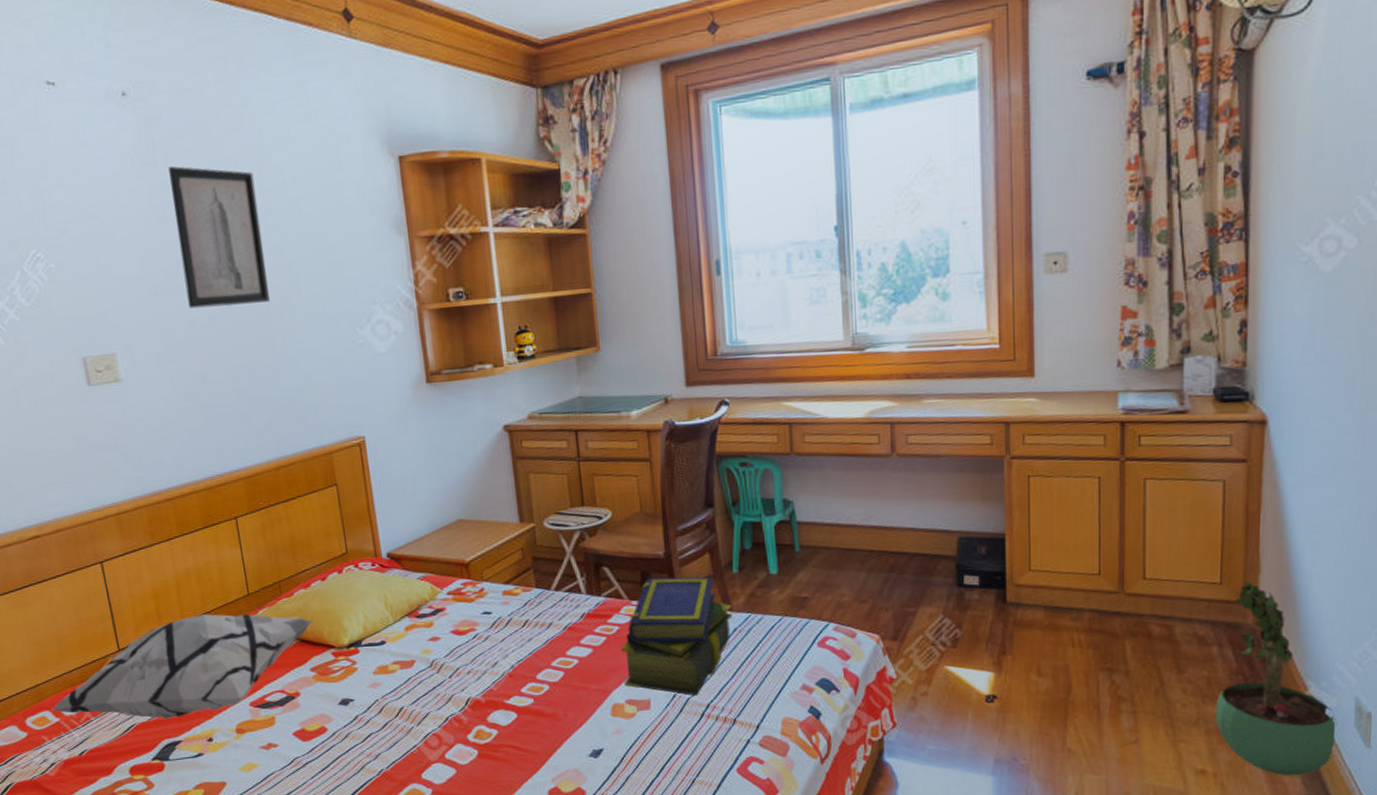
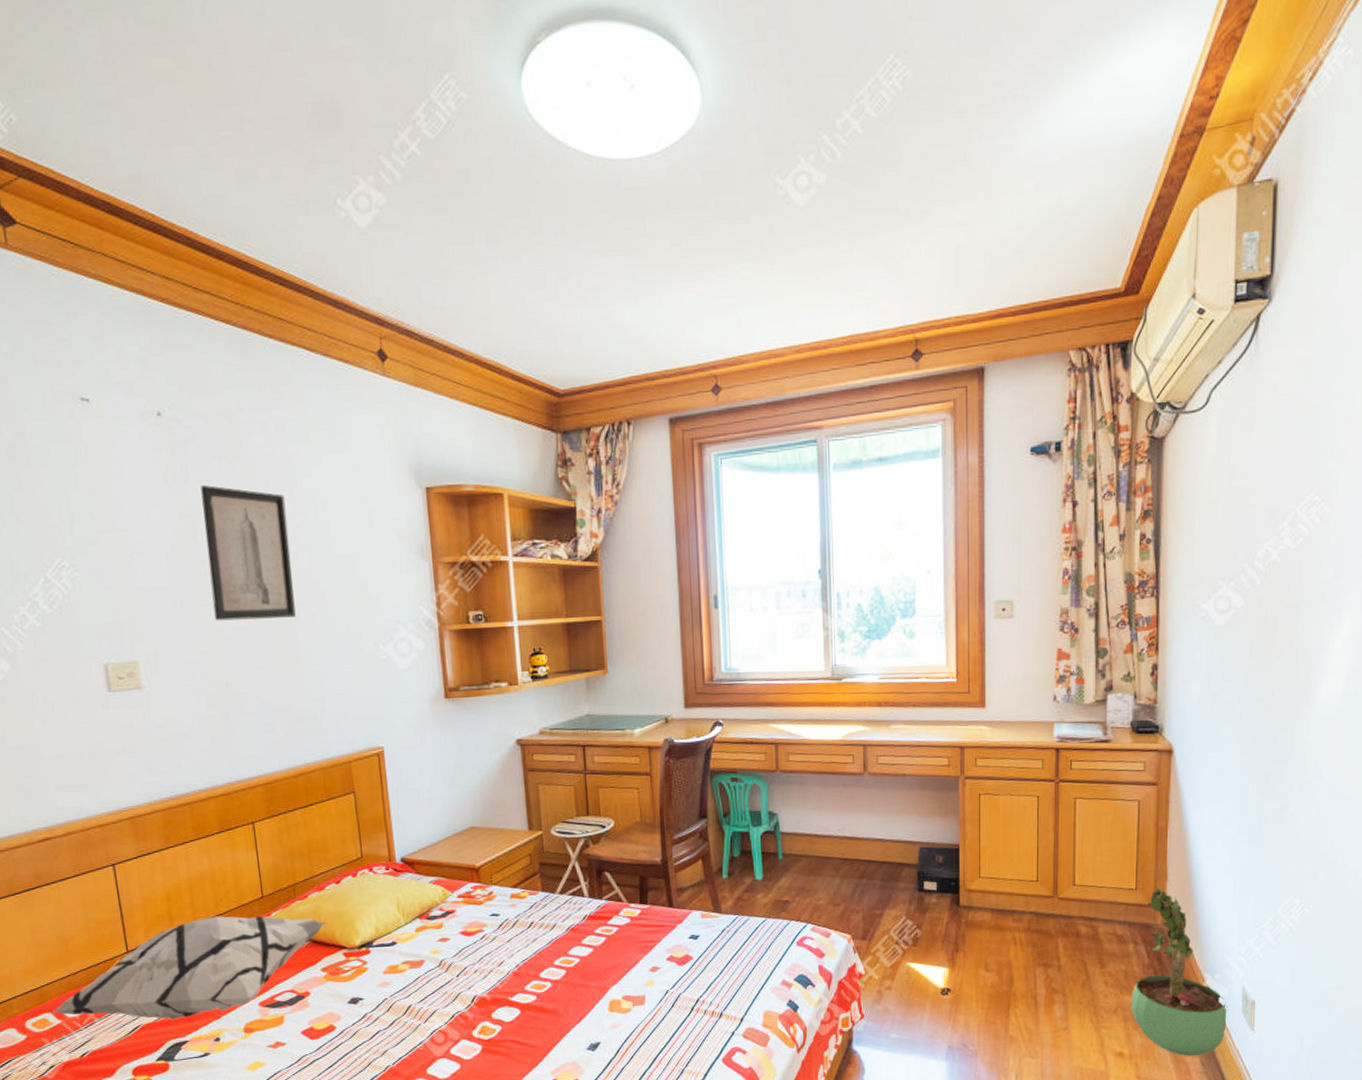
stack of books: present [621,576,733,696] -> none [619,881,722,992]

